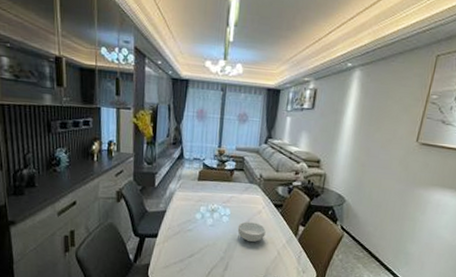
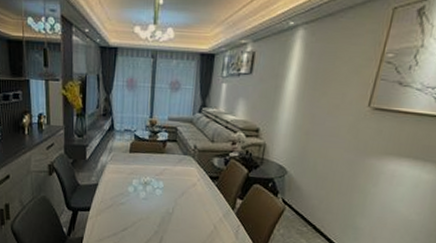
cereal bowl: present [237,221,266,243] -> none [171,195,202,216]

